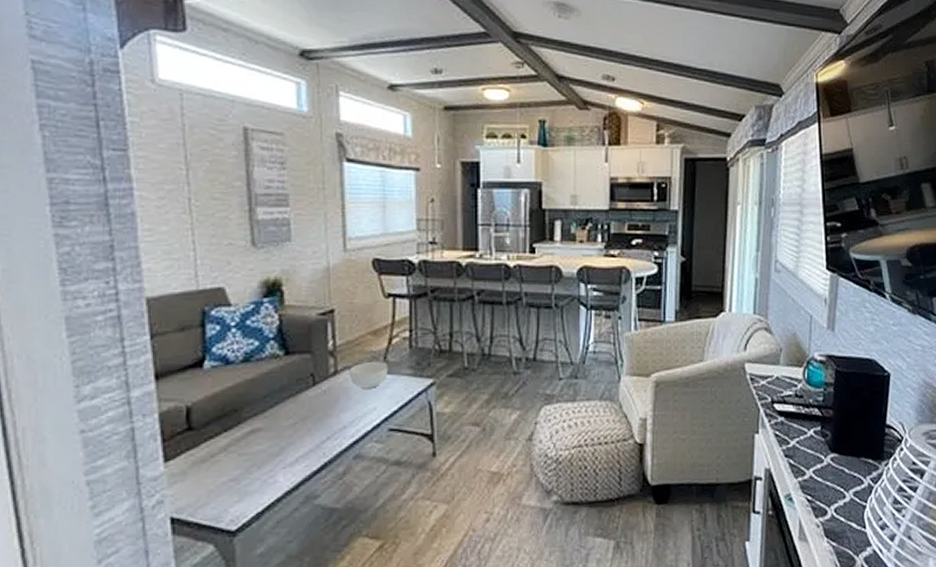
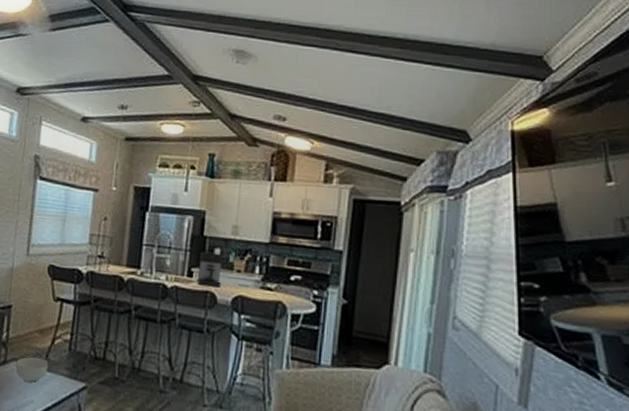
coffee maker: none [540,225,566,261] -> present [196,251,223,288]

